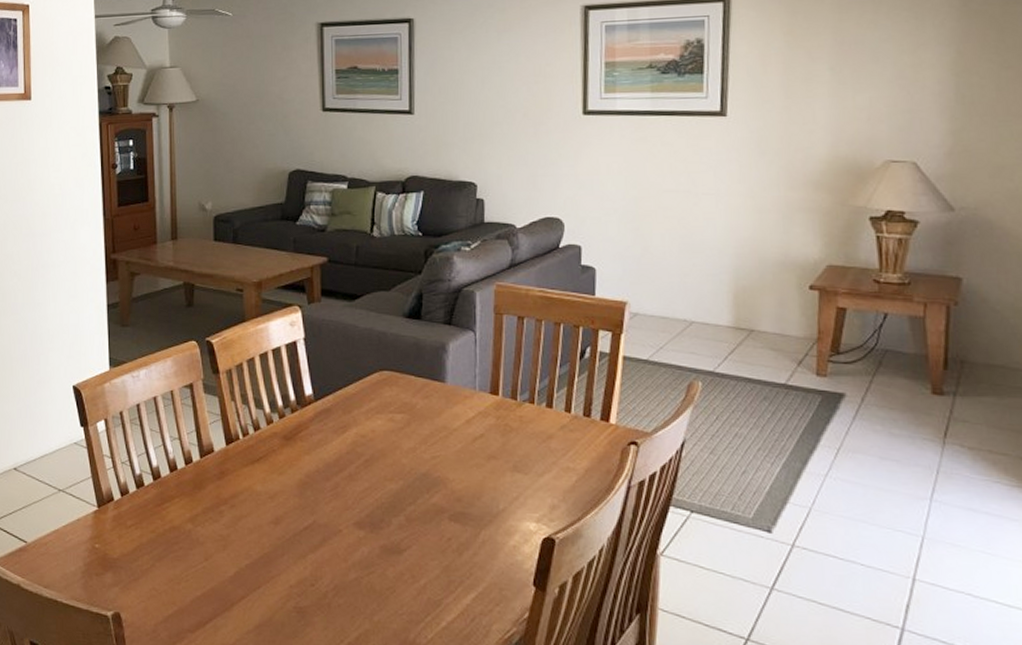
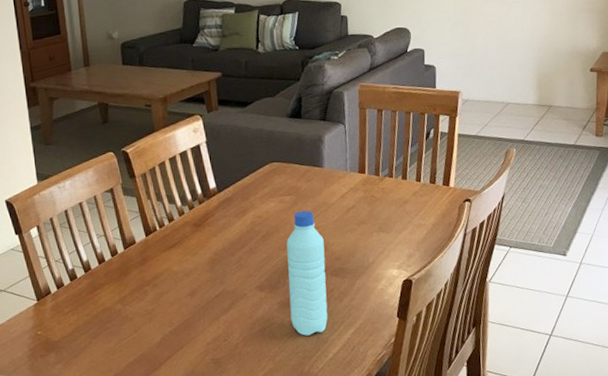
water bottle: none [394,434,443,594] -> present [286,210,328,336]

